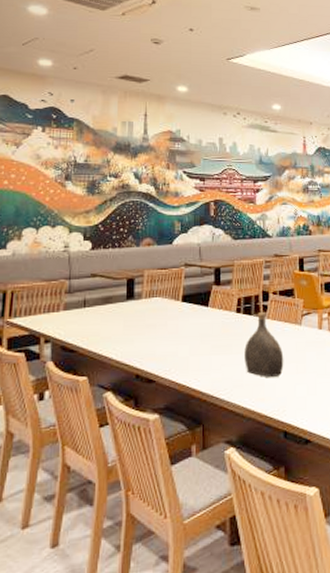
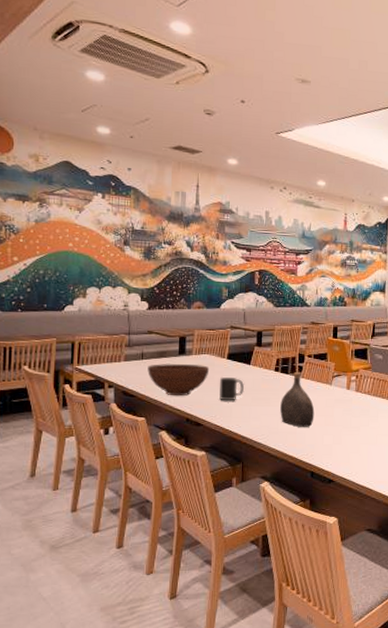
fruit bowl: none [90,310,162,349] -> present [147,364,210,397]
mug: none [174,322,203,351] -> present [219,376,245,401]

